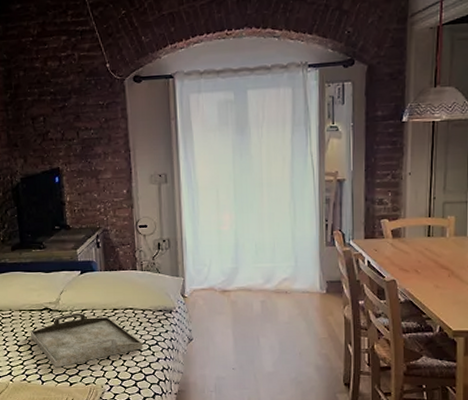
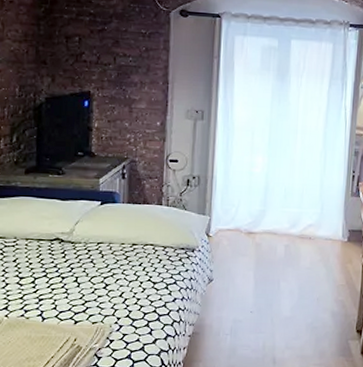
serving tray: present [31,313,143,368] -> none [36,246,160,304]

